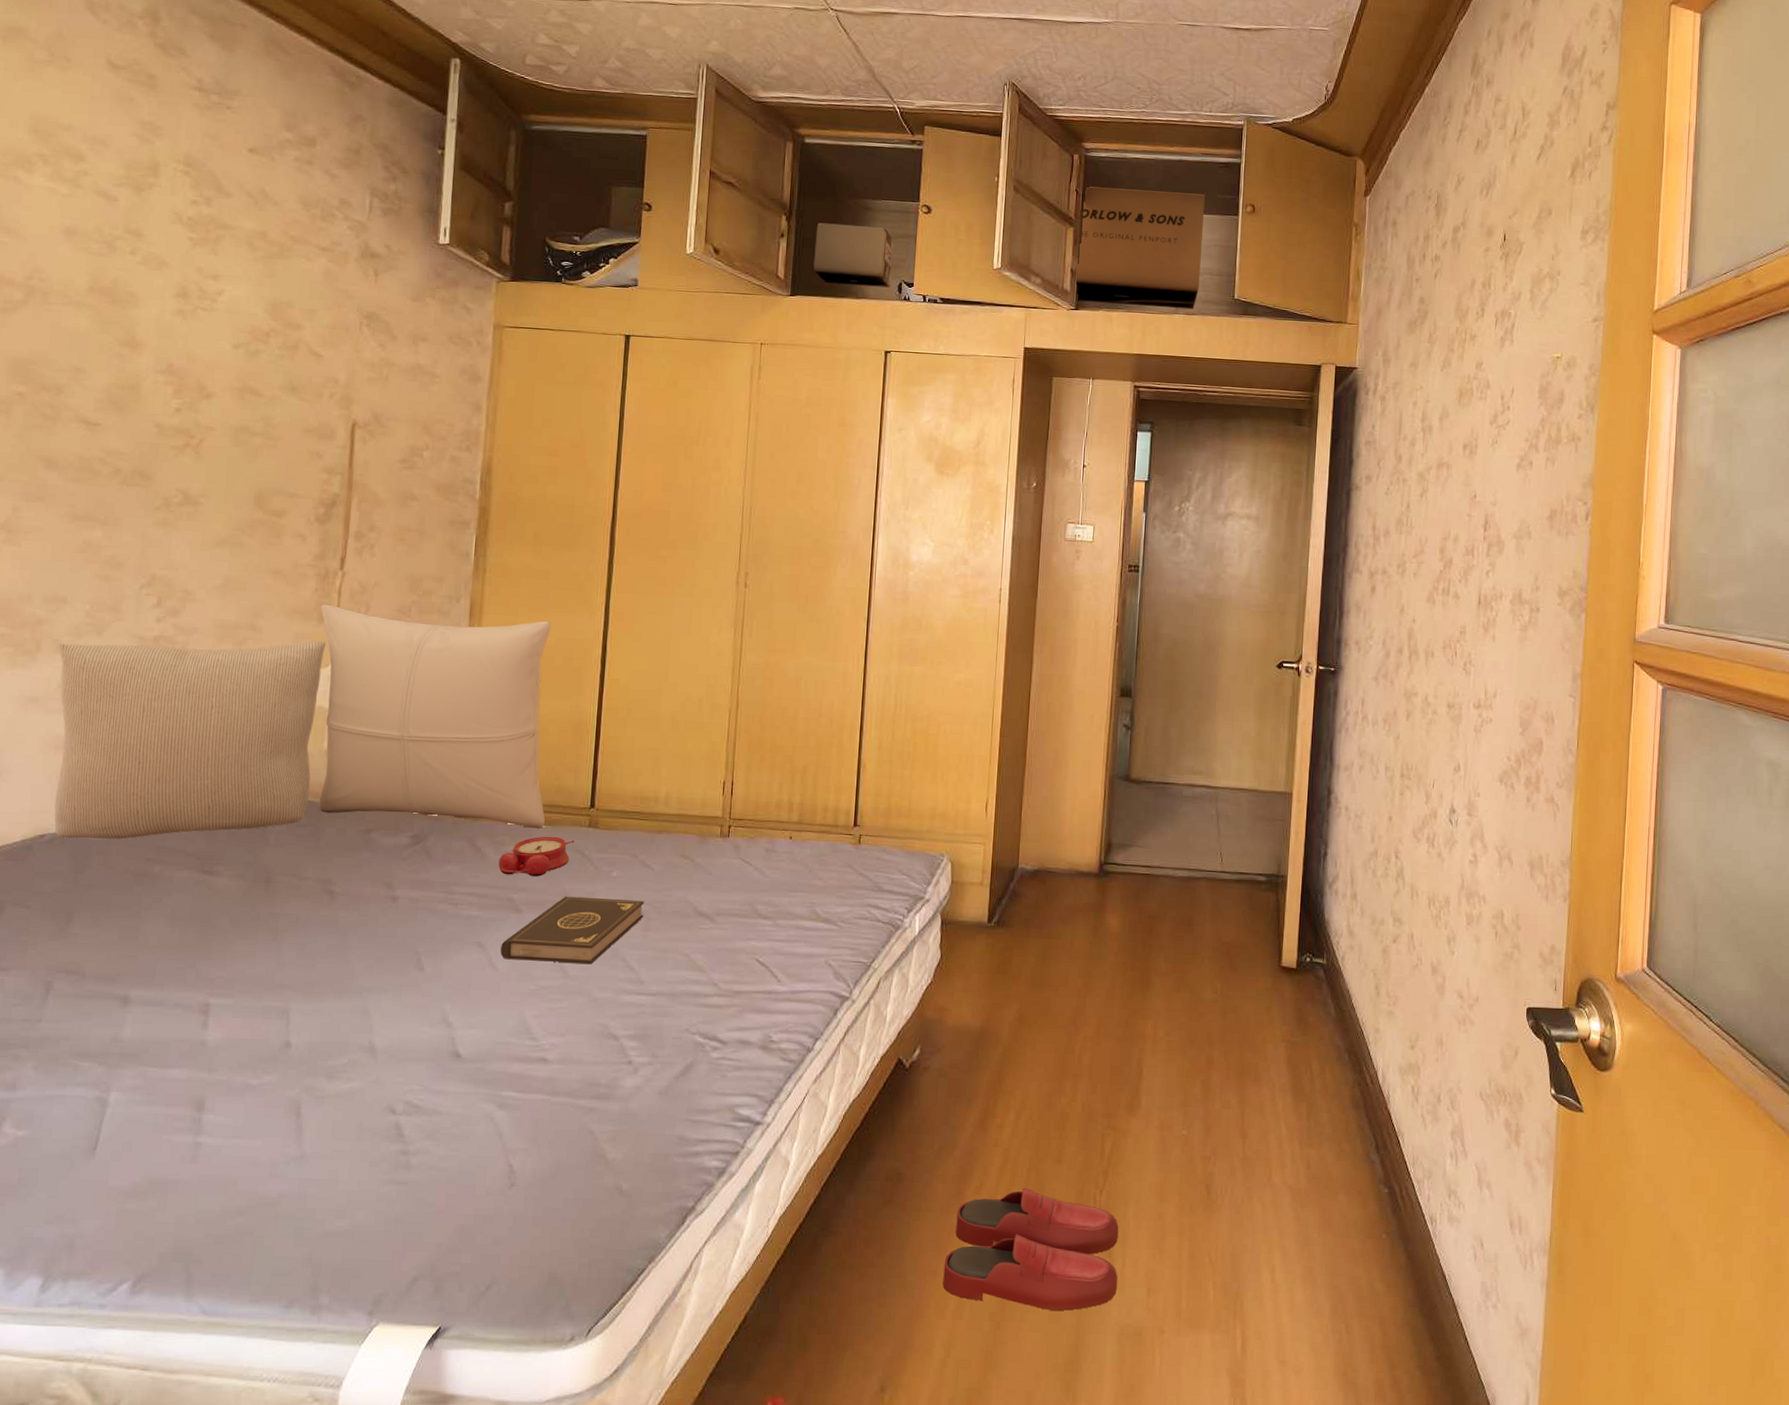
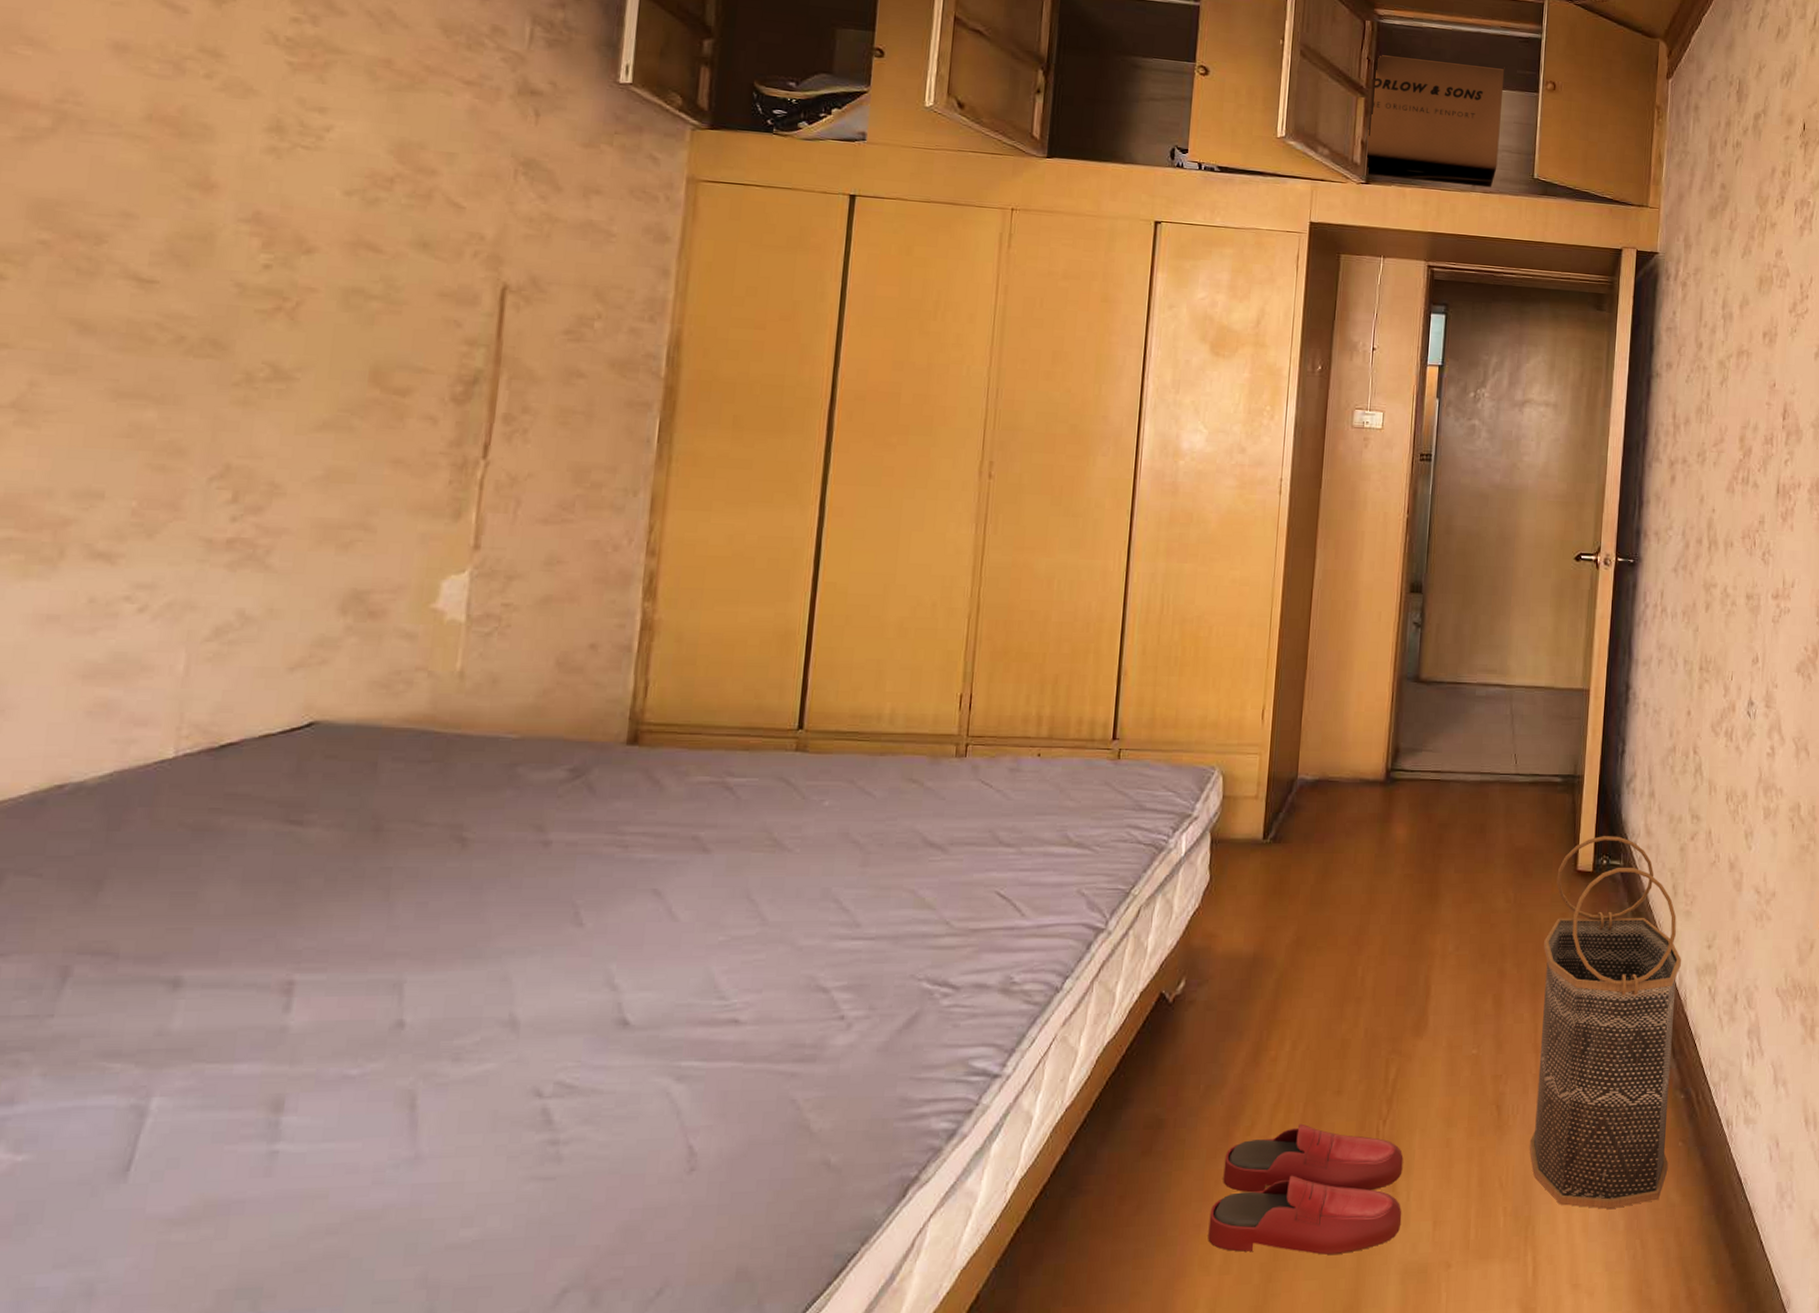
pillow: present [54,641,326,839] -> none [79,542,462,788]
pillow: present [319,604,551,828] -> none [448,499,753,755]
alarm clock: present [498,836,575,878] -> none [681,763,778,811]
book: present [500,896,644,964] -> none [682,831,862,908]
box: present [813,222,894,288] -> none [1074,79,1167,153]
basket: none [1237,934,1384,1293] -> present [1529,836,1681,1210]

